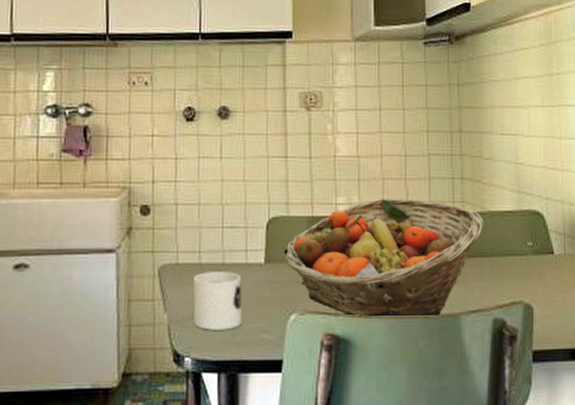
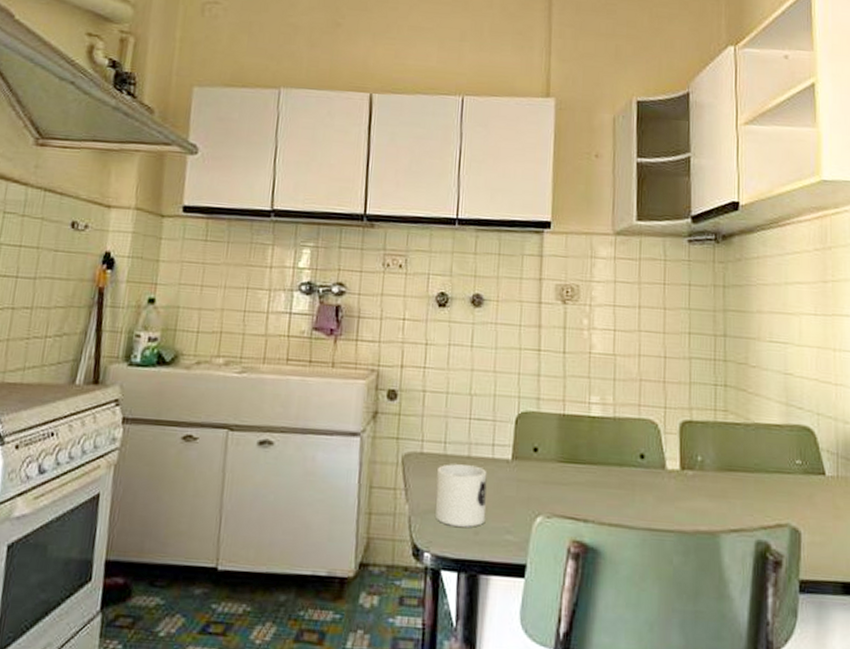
fruit basket: present [284,198,484,319] -> none [532,401,748,534]

